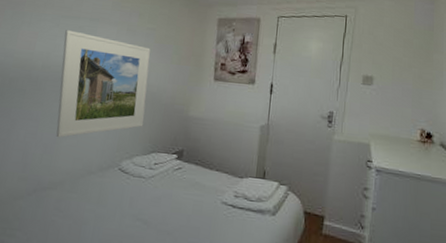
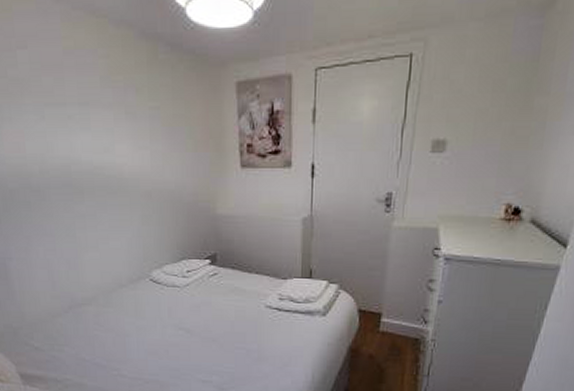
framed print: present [56,30,150,138] -> none [54,122,167,252]

